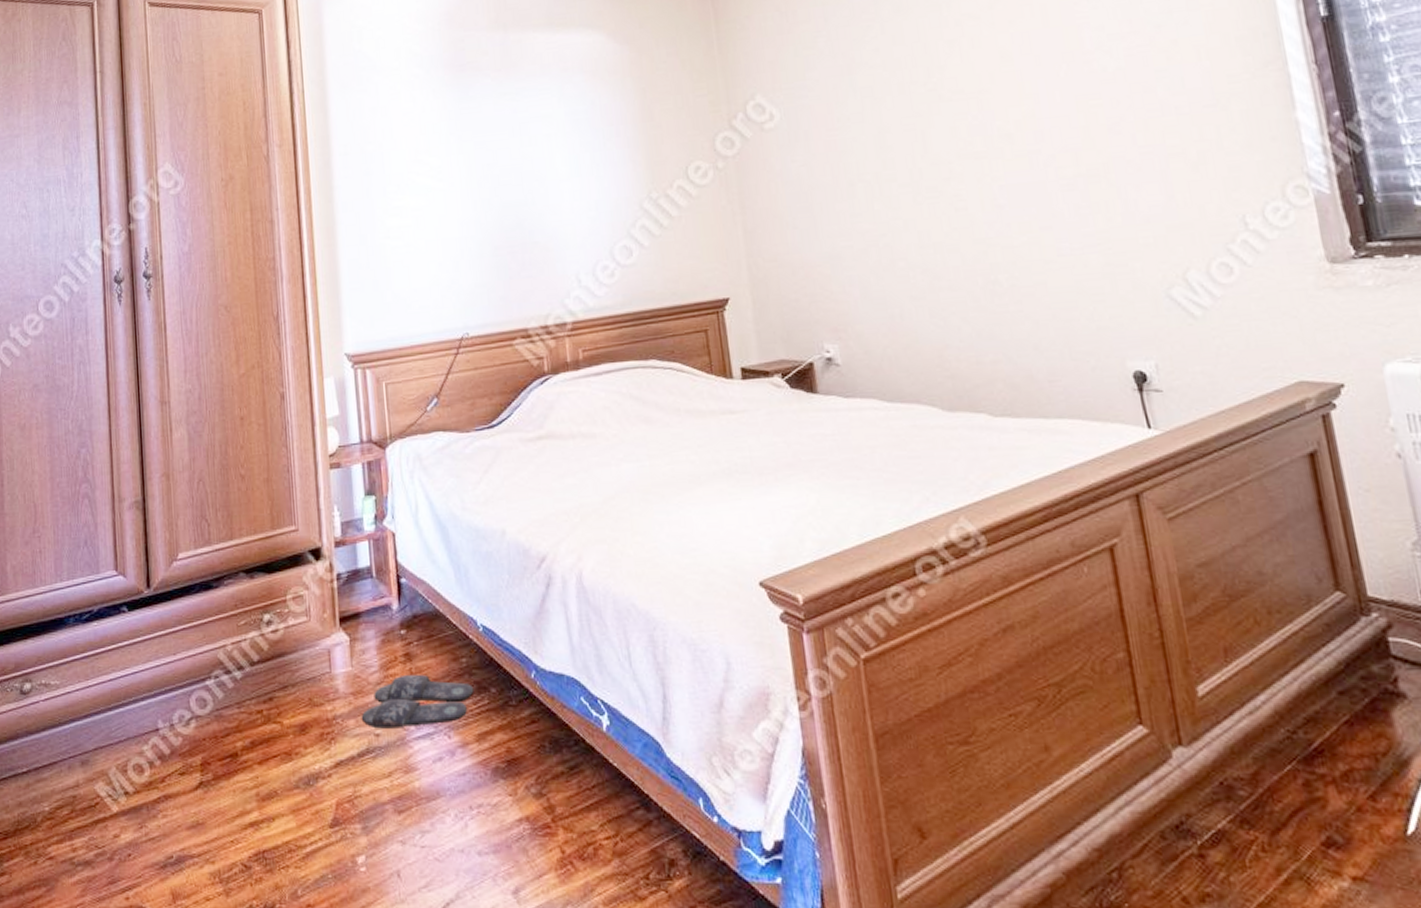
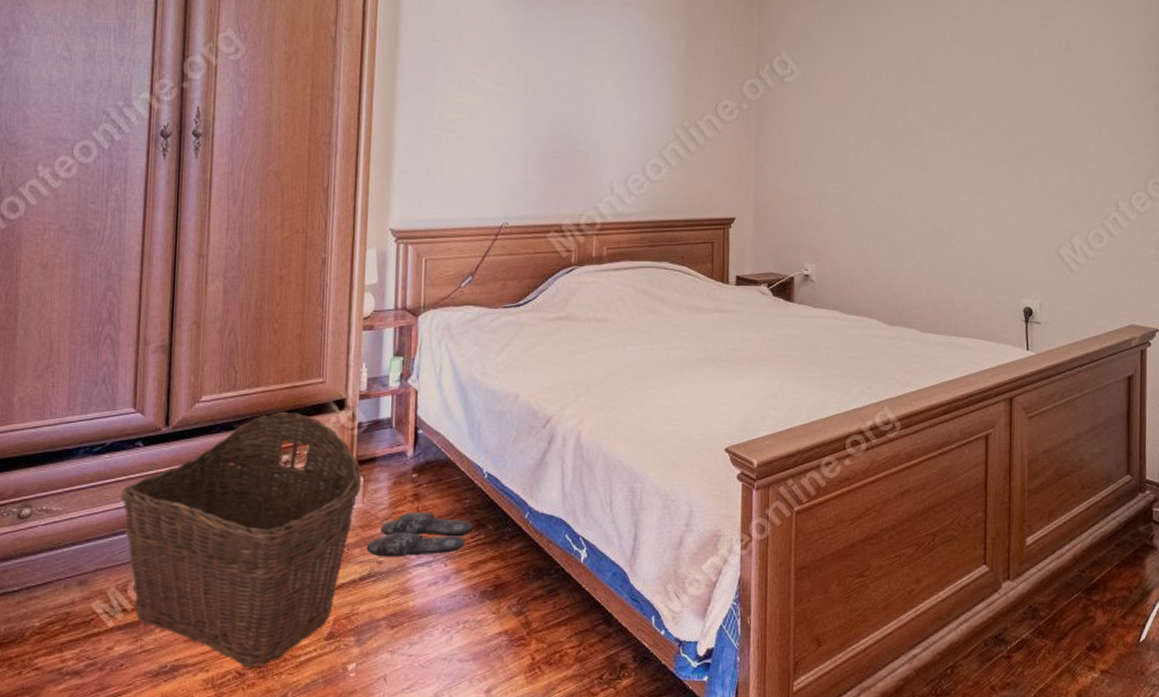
wicker basket: none [112,565,348,860] -> present [121,411,362,668]

